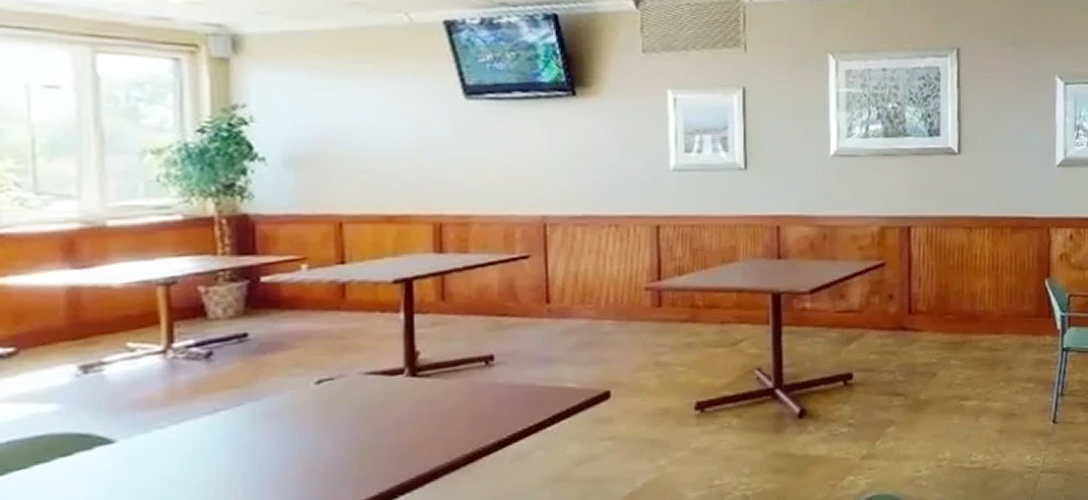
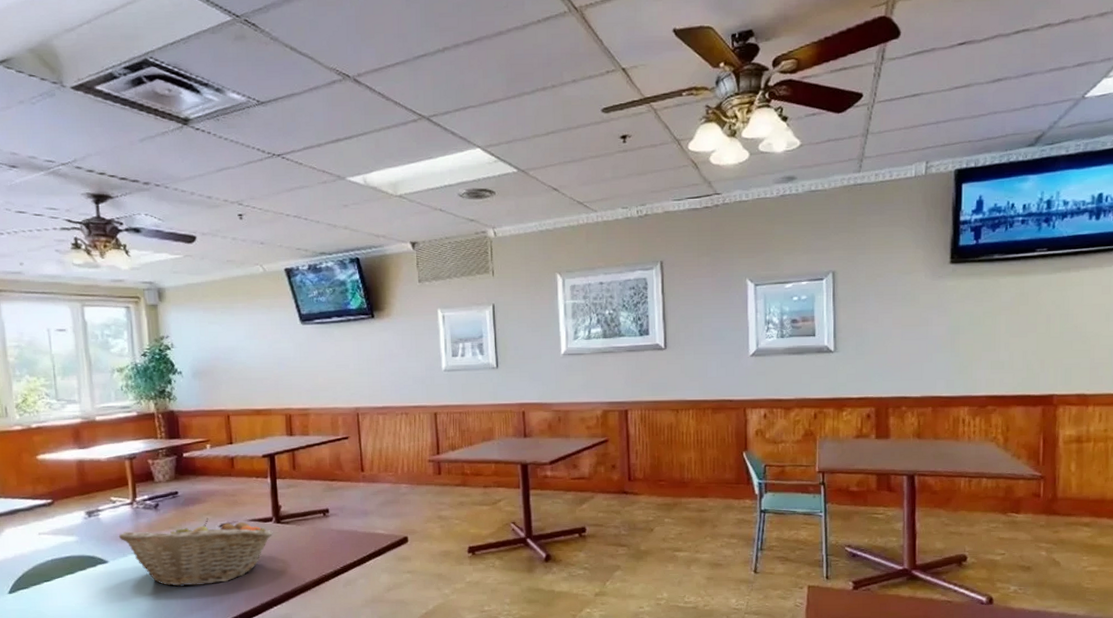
fruit basket: none [137,371,404,475] -> present [118,518,273,587]

